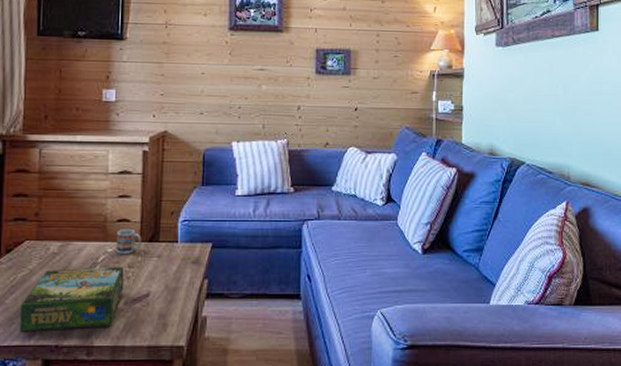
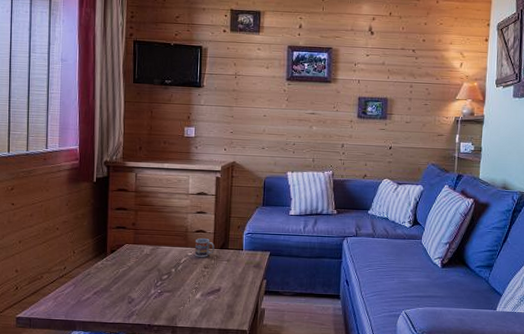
board game: present [19,266,125,332] -> none [121,266,201,313]

